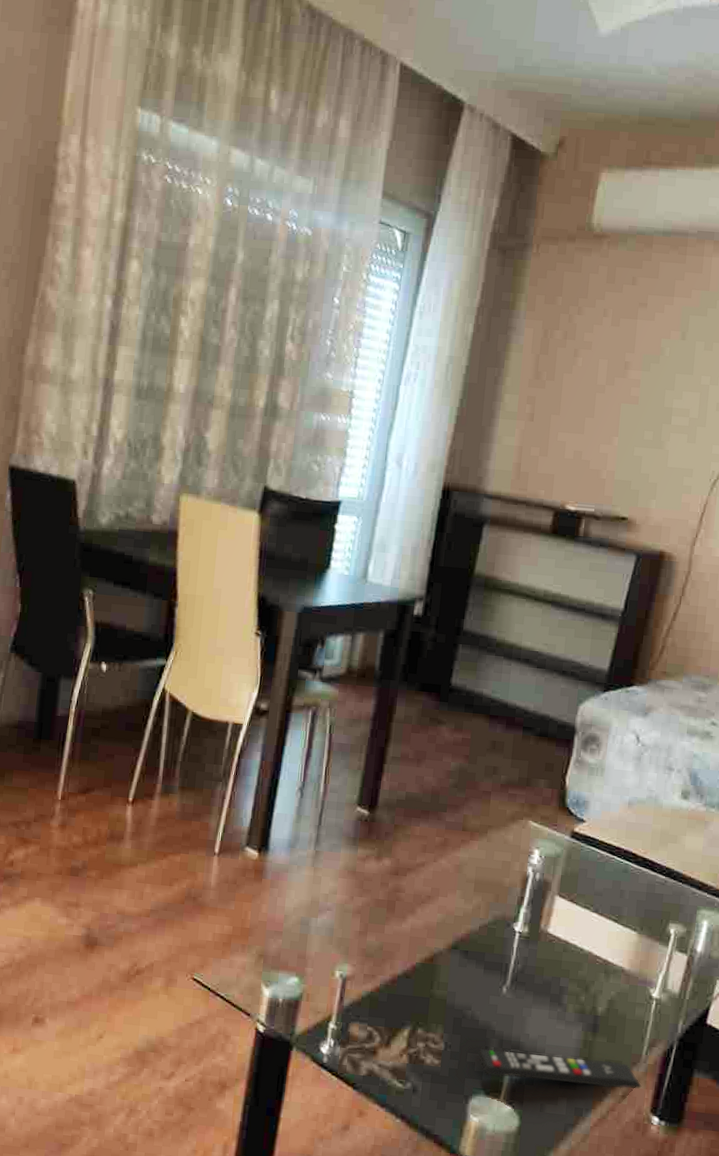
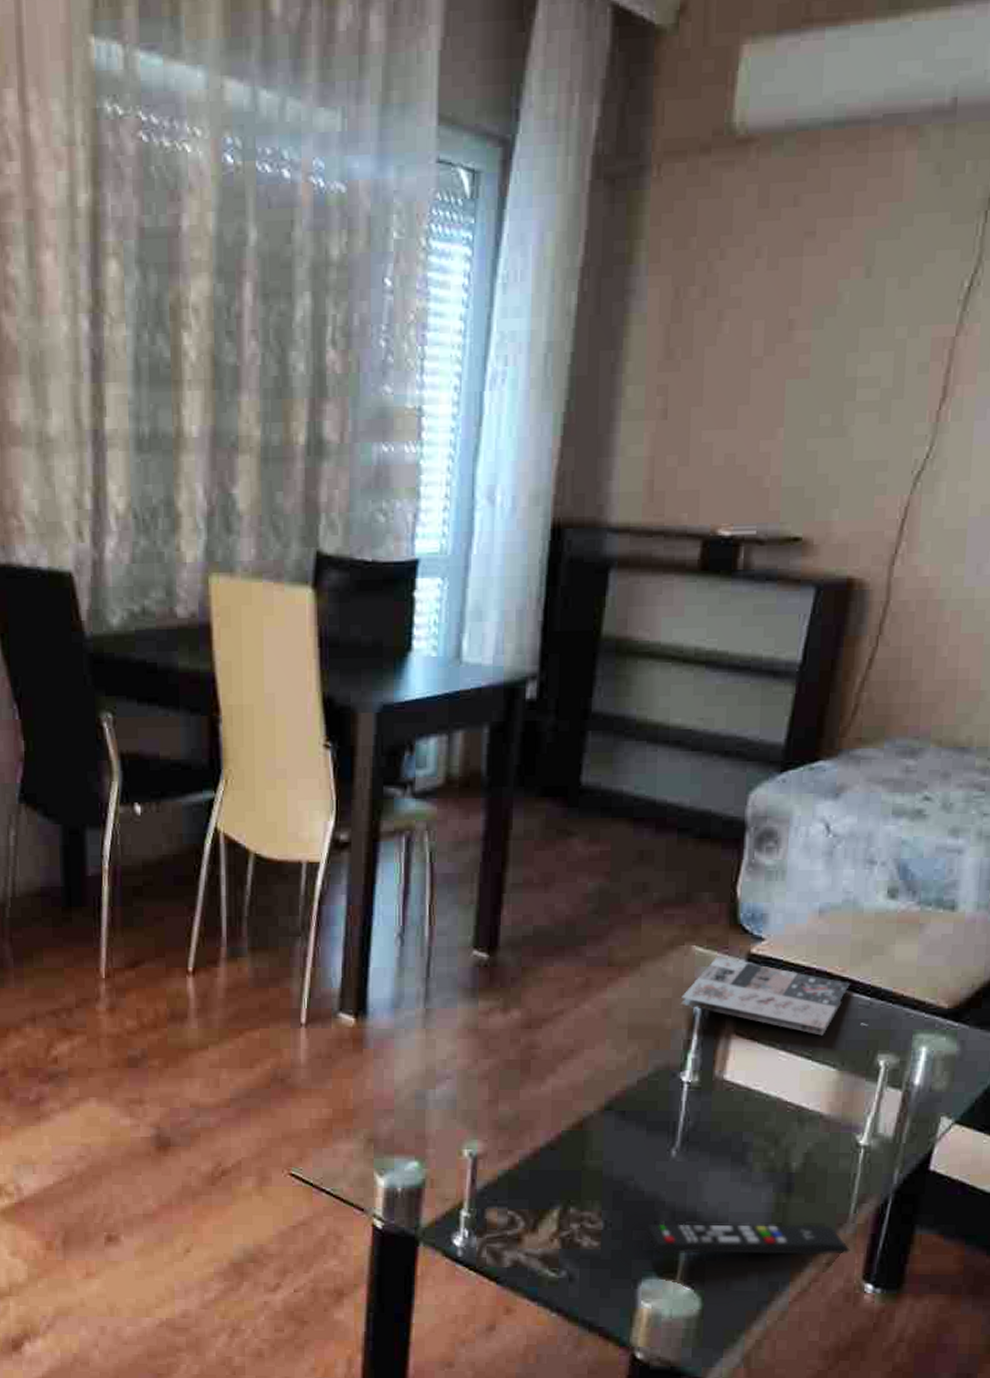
magazine: none [517,832,663,904] -> present [680,957,869,1036]

